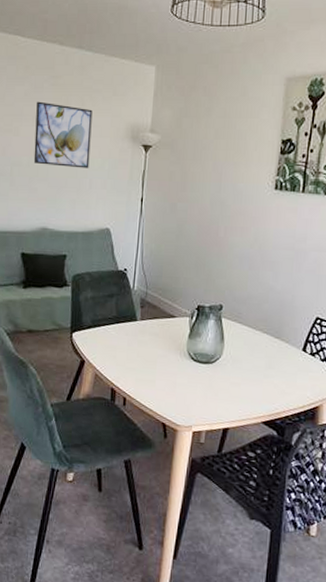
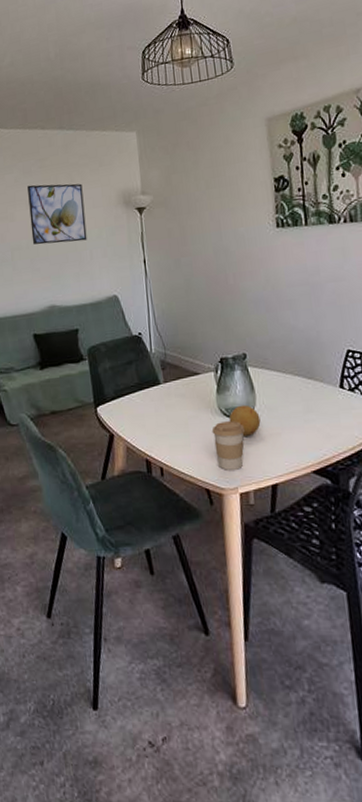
coffee cup: none [177,364,208,410] -> present [211,421,245,470]
fruit: none [195,352,225,382] -> present [228,404,261,436]

